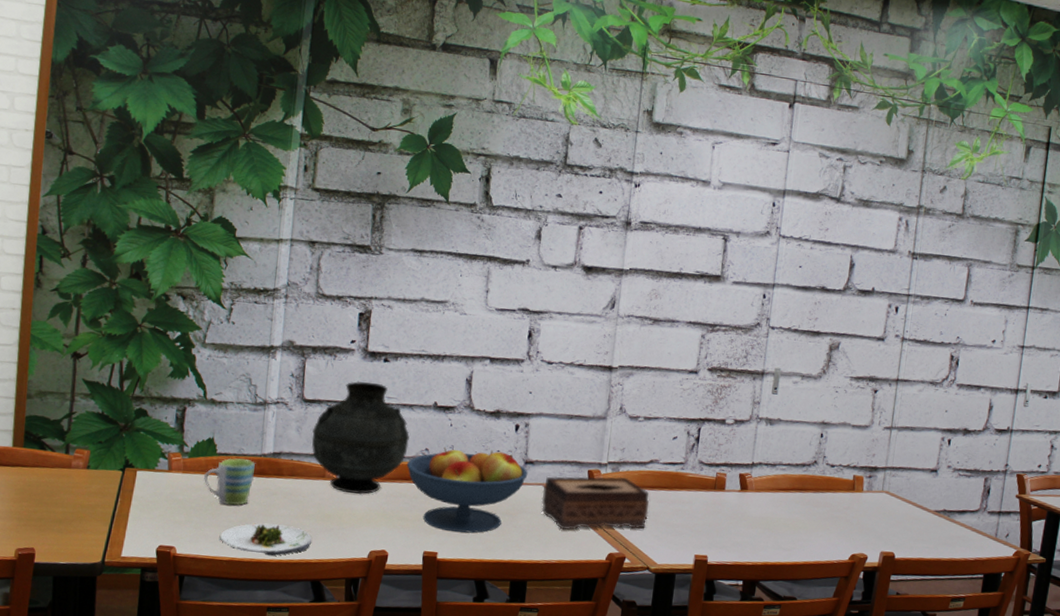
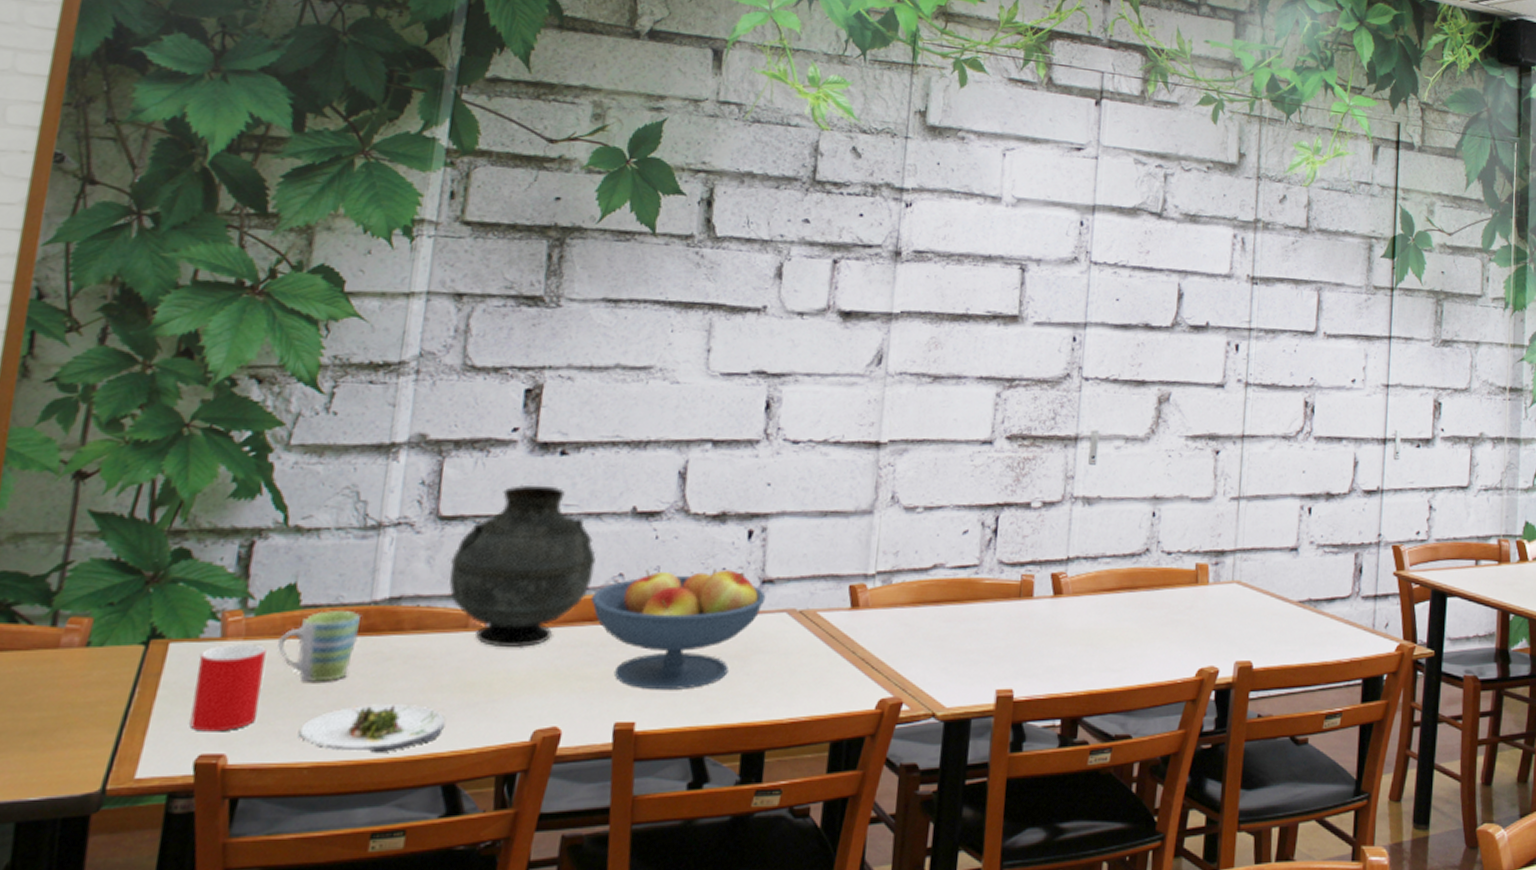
cup: none [152,475,197,532] -> present [189,643,266,732]
tissue box: present [541,476,650,530] -> none [784,590,934,672]

